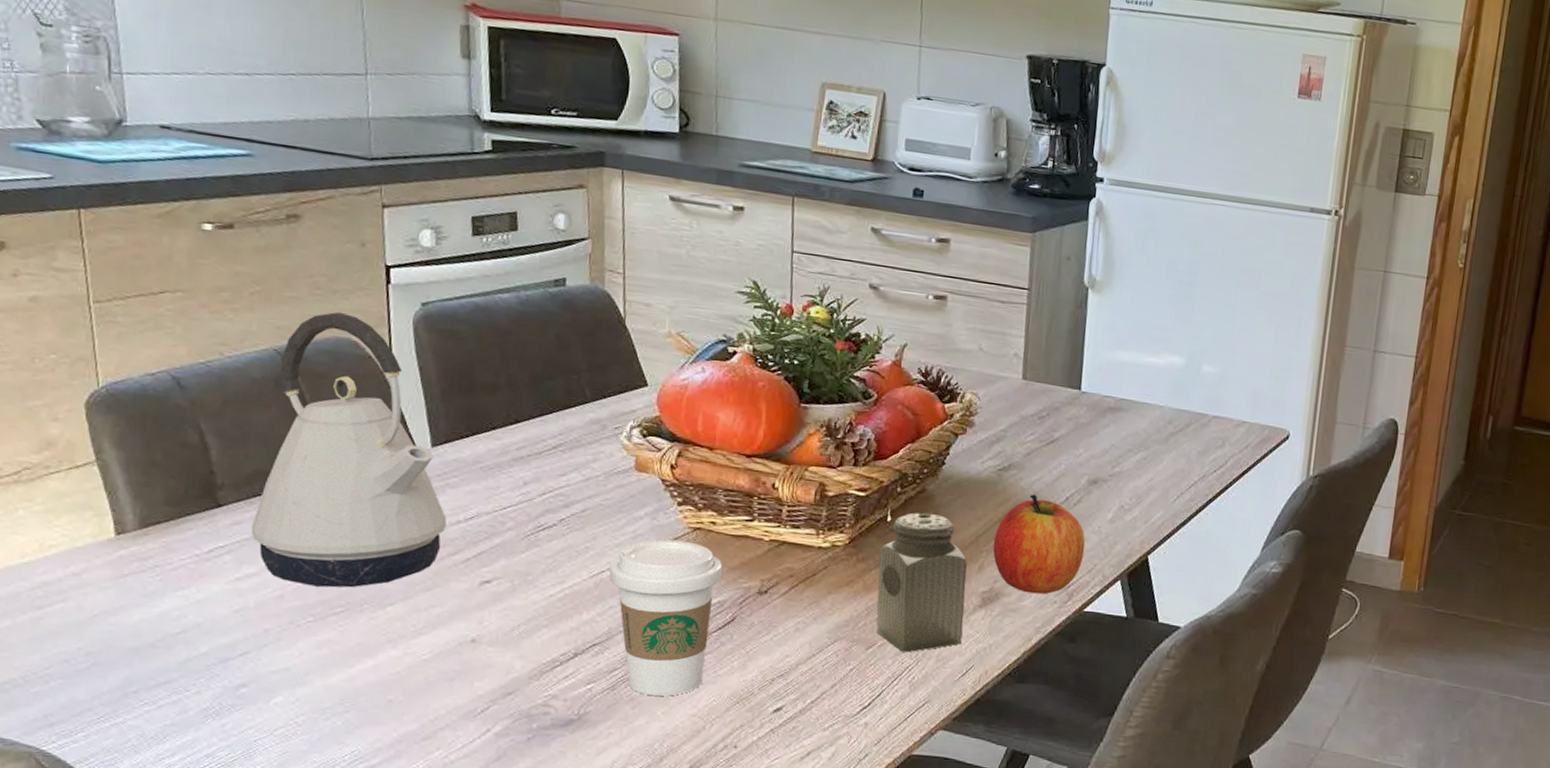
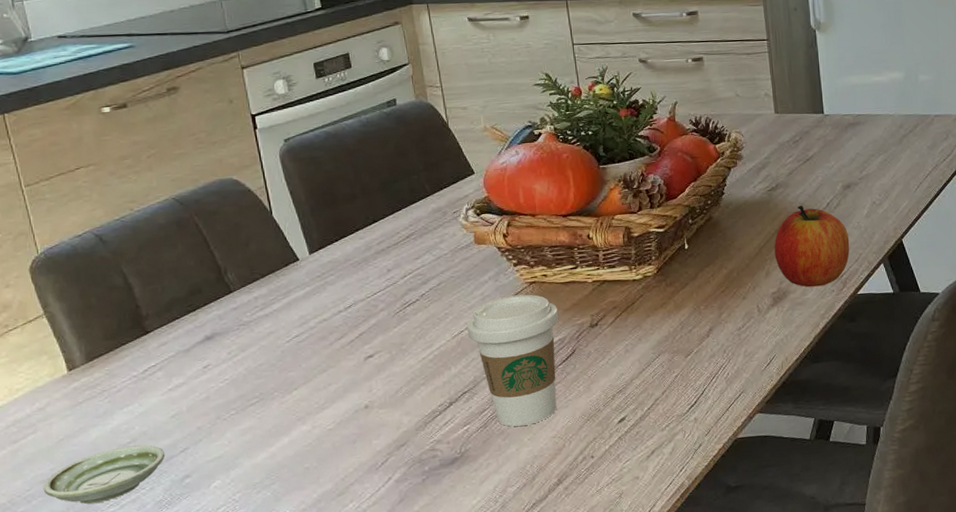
saucer: none [65,636,220,699] -> present [43,444,165,504]
kettle: present [251,312,447,588] -> none [175,158,331,385]
salt shaker: present [876,512,967,652] -> none [682,236,762,354]

